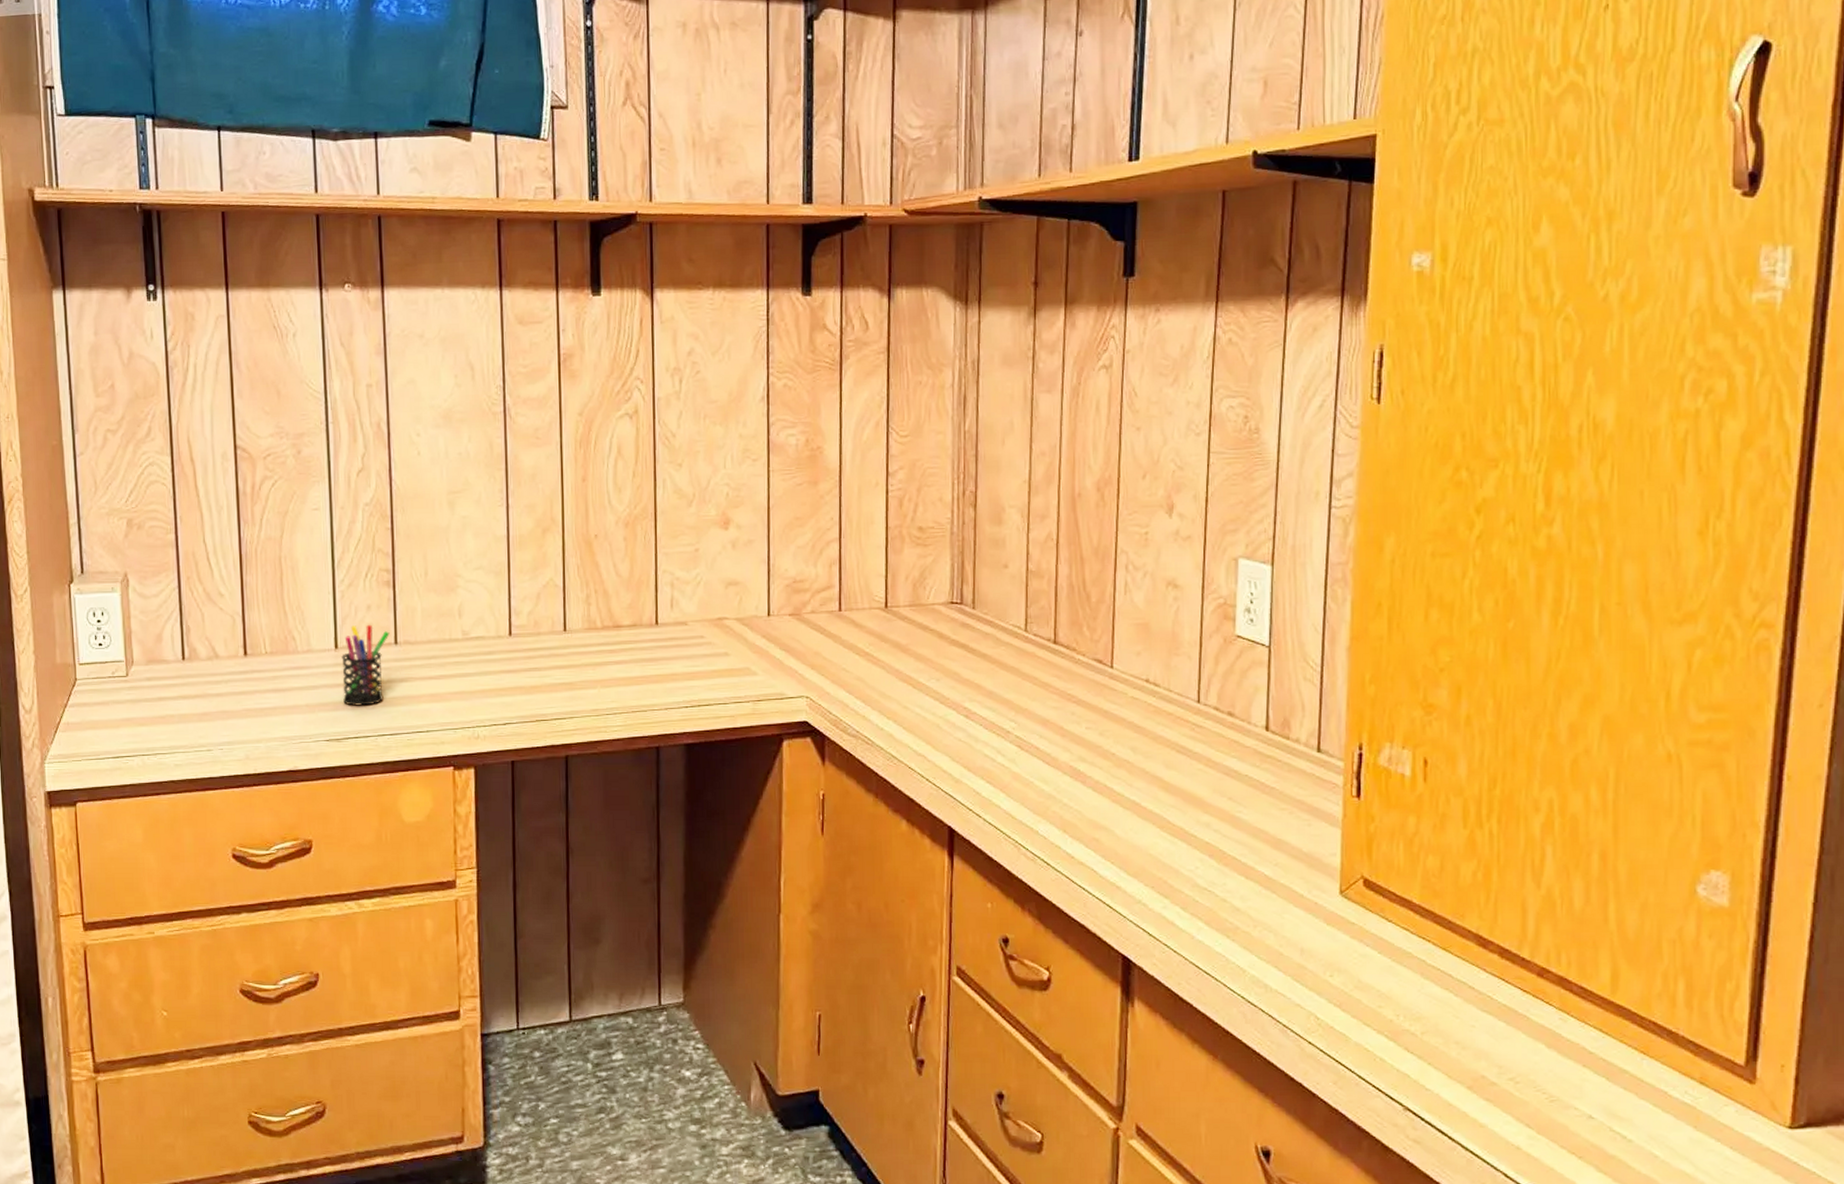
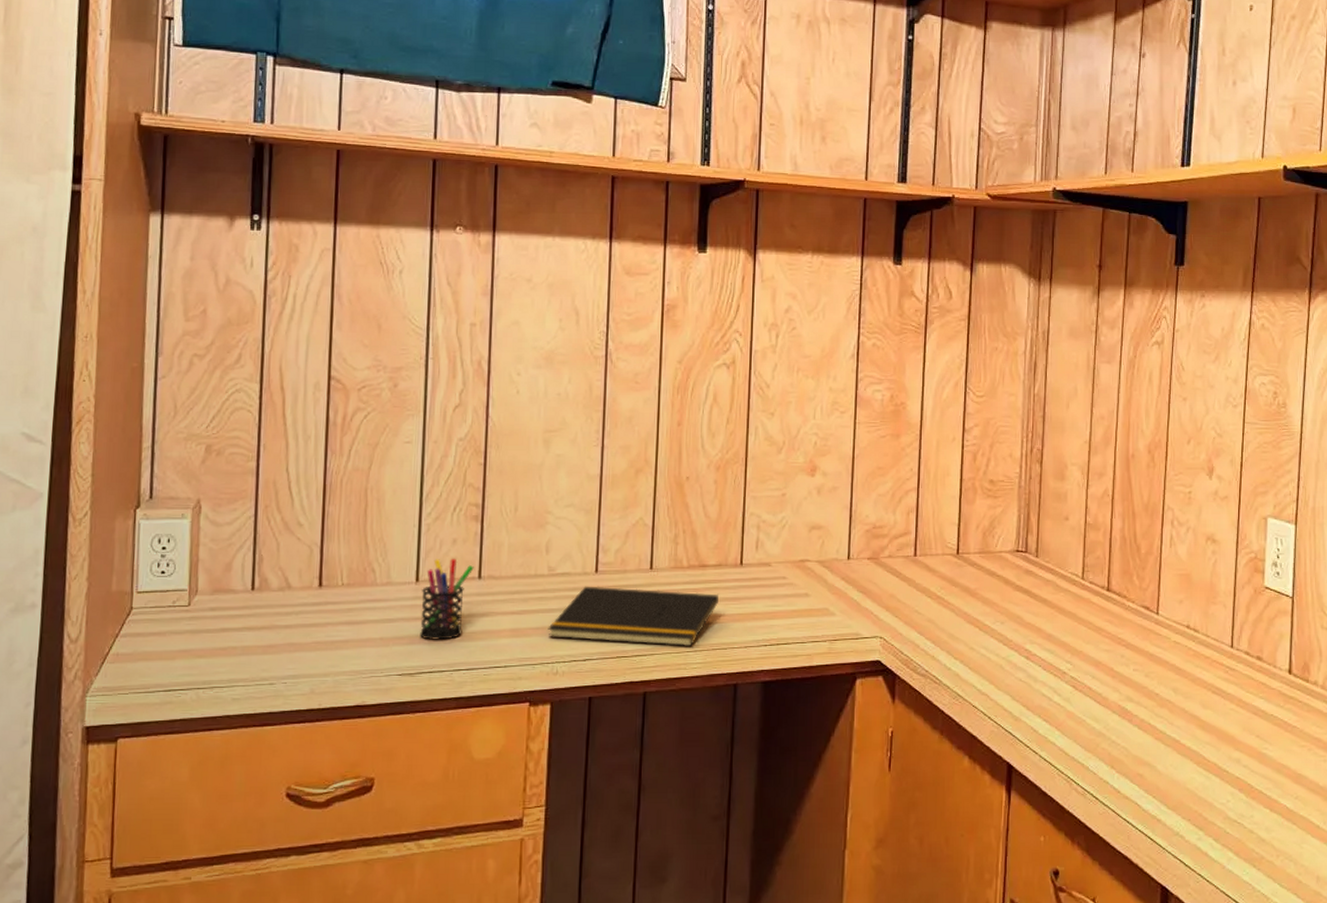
notepad: none [466,649,635,709] -> present [548,586,718,646]

